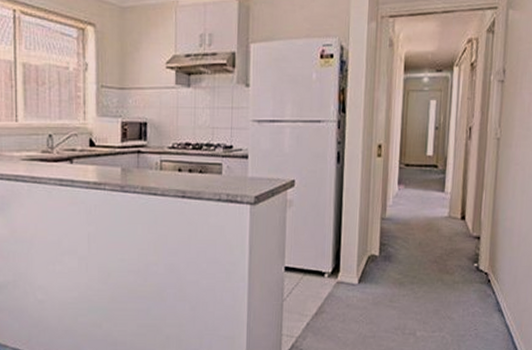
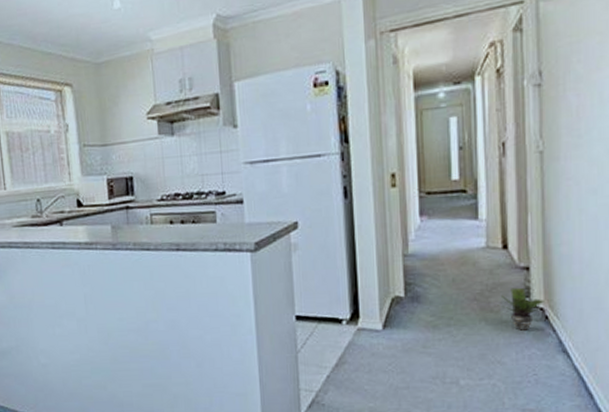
potted plant: none [452,254,490,291] -> present [497,287,546,331]

